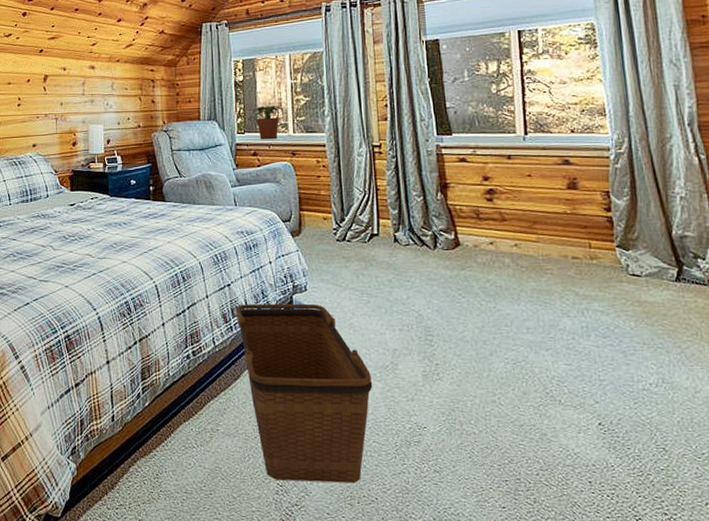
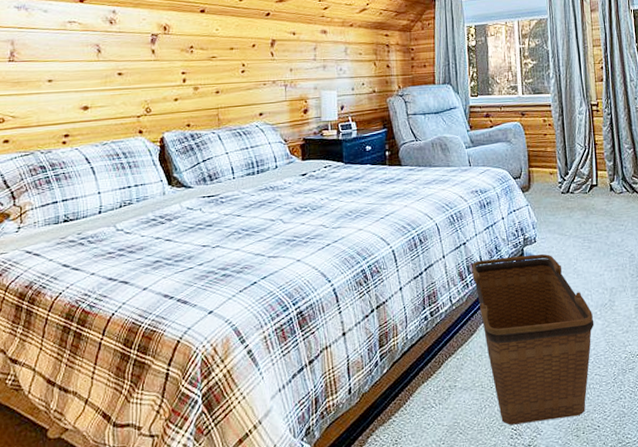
potted plant: present [252,106,284,140] -> none [484,69,514,102]

